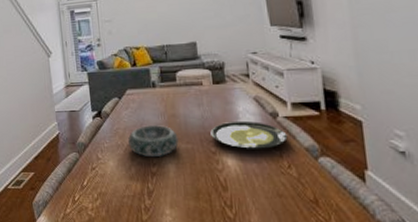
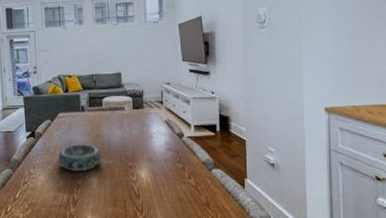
plate: present [210,120,288,149] -> none [129,140,190,164]

